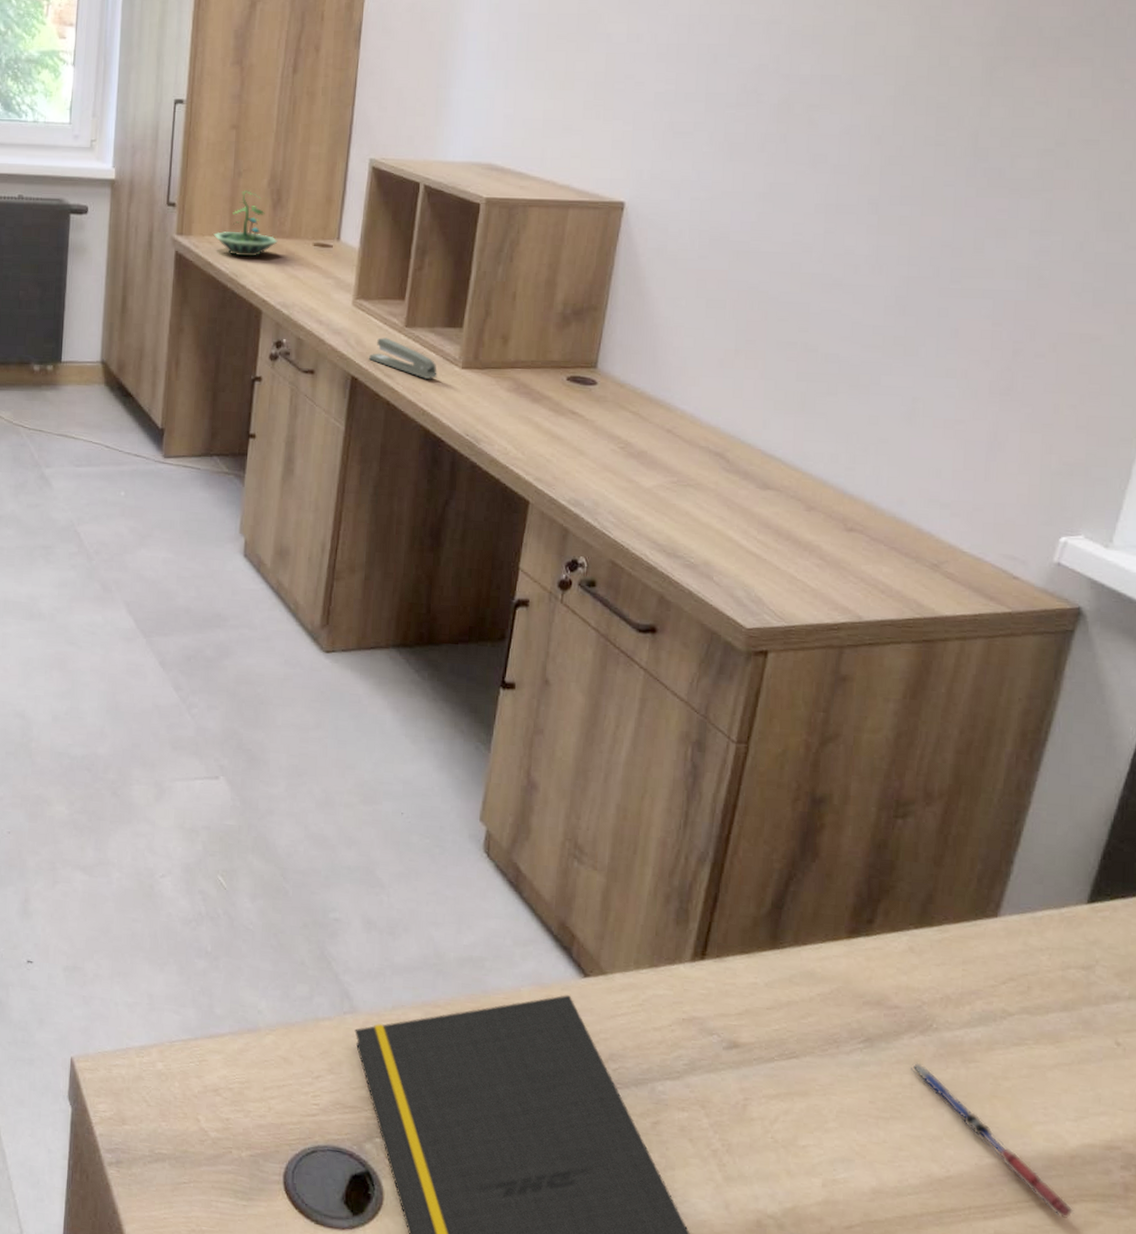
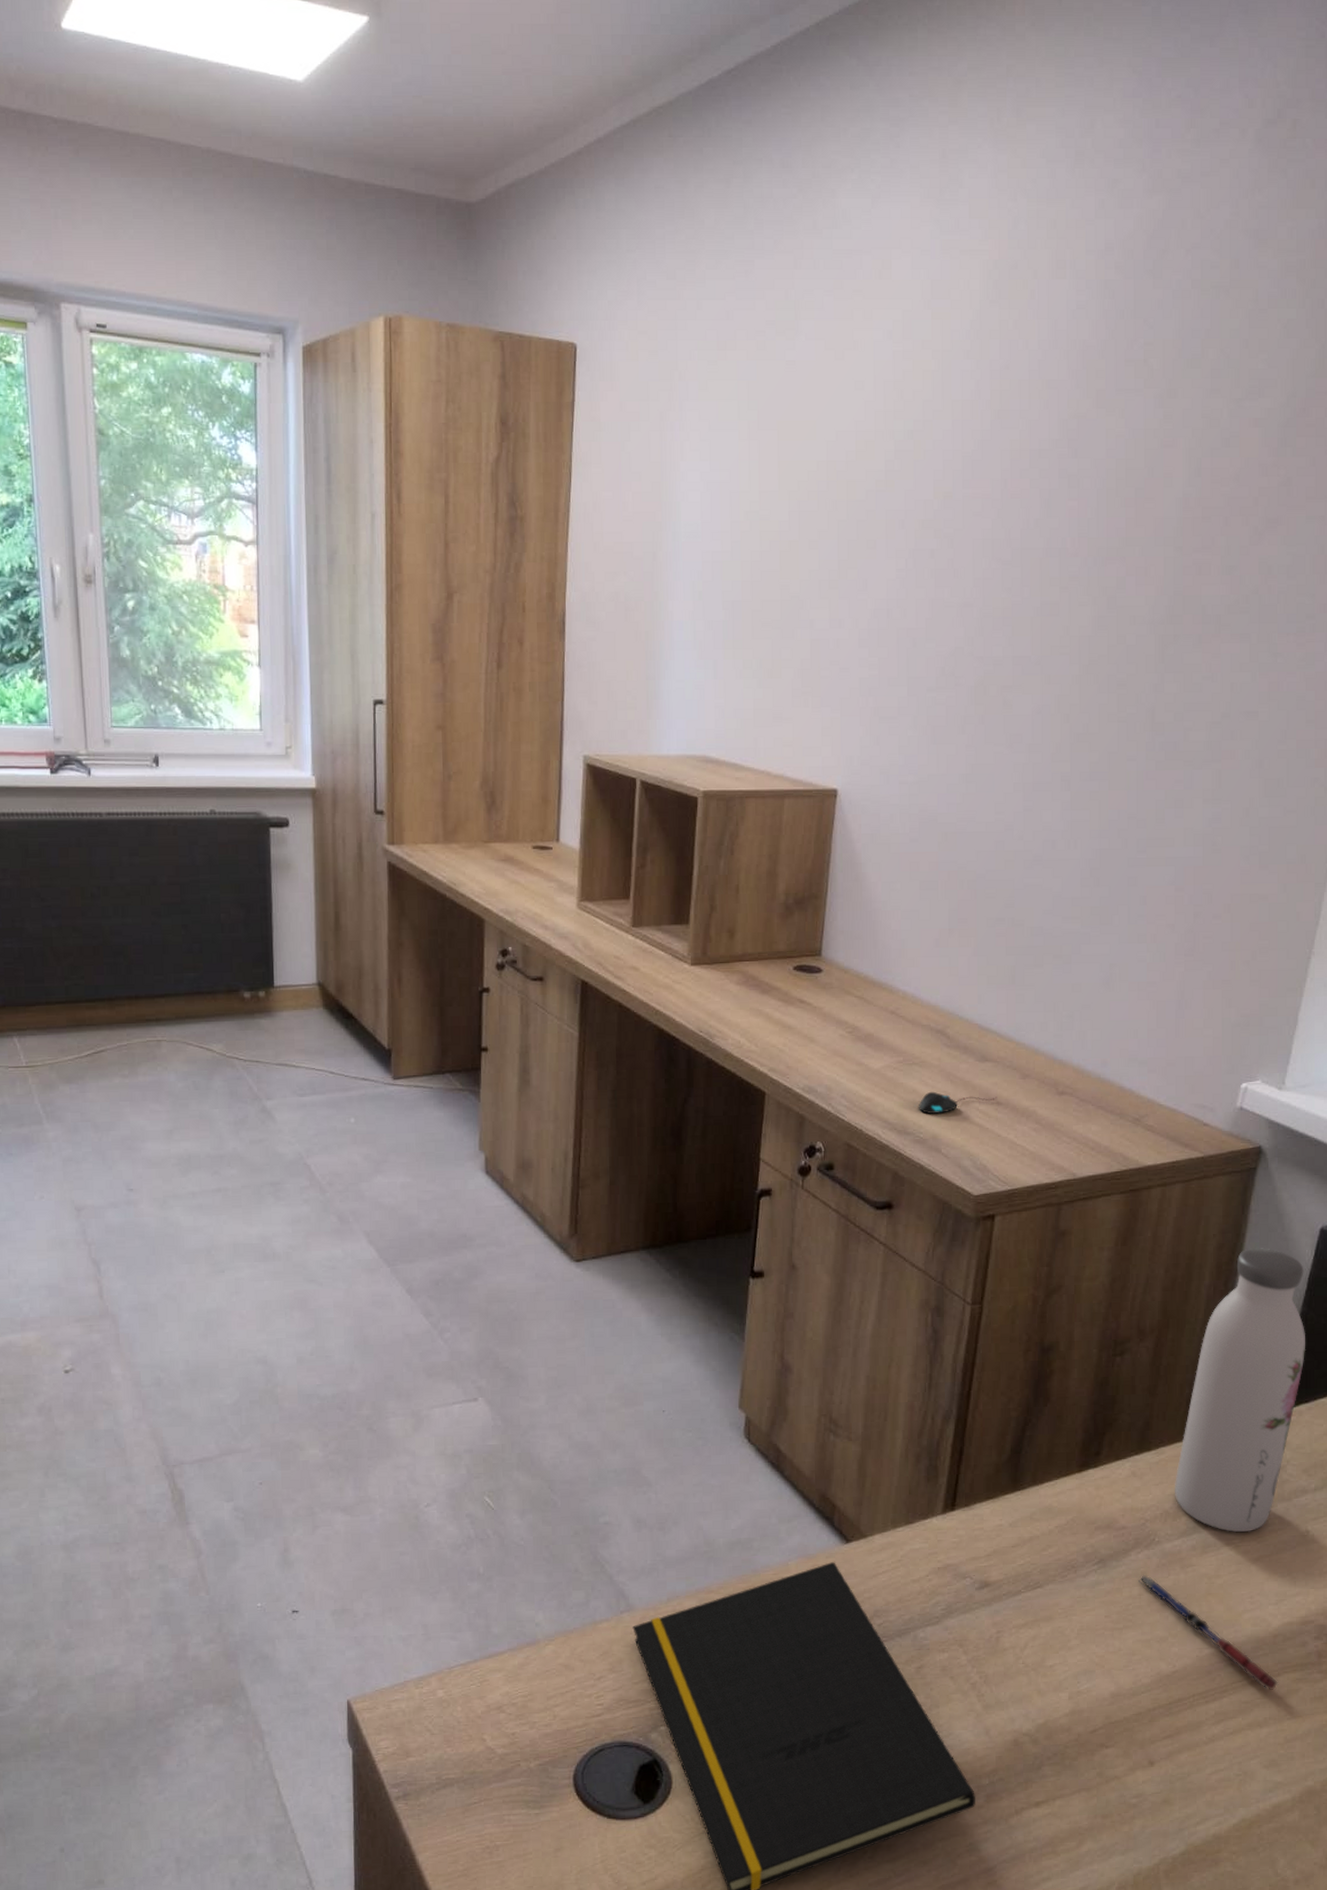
terrarium: present [213,190,278,257] -> none [426,794,495,864]
stapler: present [368,337,437,380] -> none [597,939,667,979]
mouse: none [690,515,778,540] -> present [918,1091,998,1114]
water bottle: none [959,717,1127,1035] -> present [1175,1247,1305,1533]

